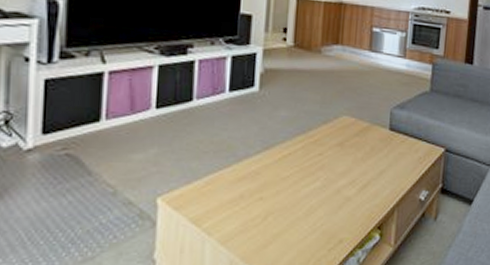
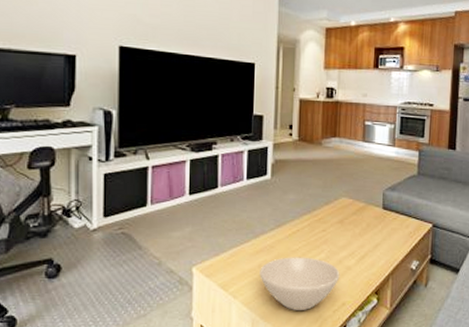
bowl: none [241,185,338,249] -> present [260,257,340,310]

